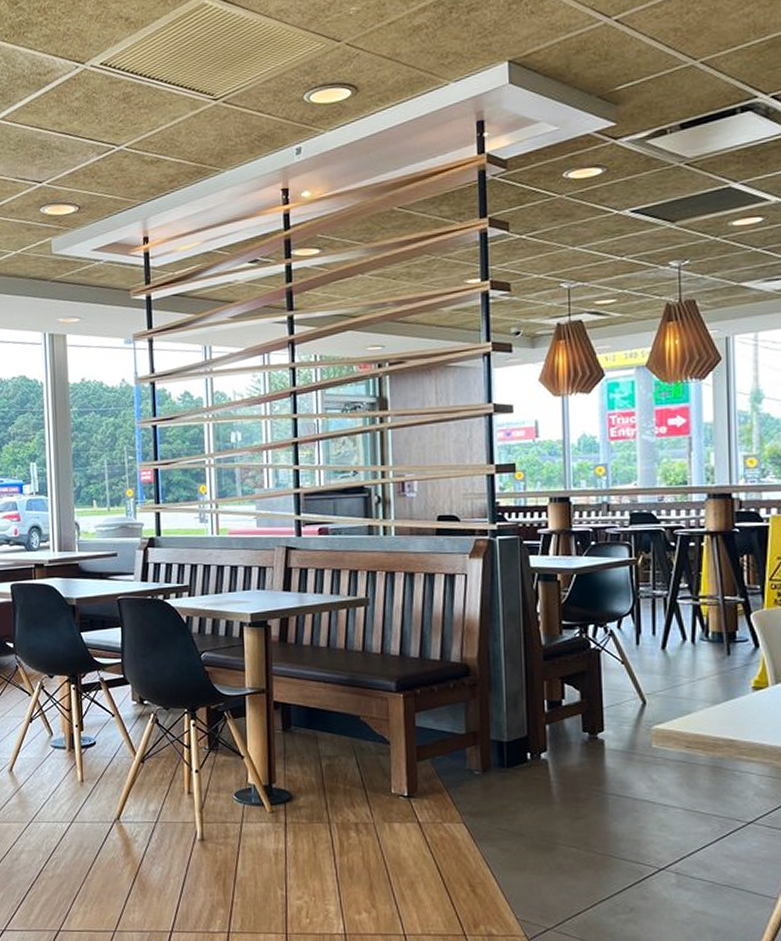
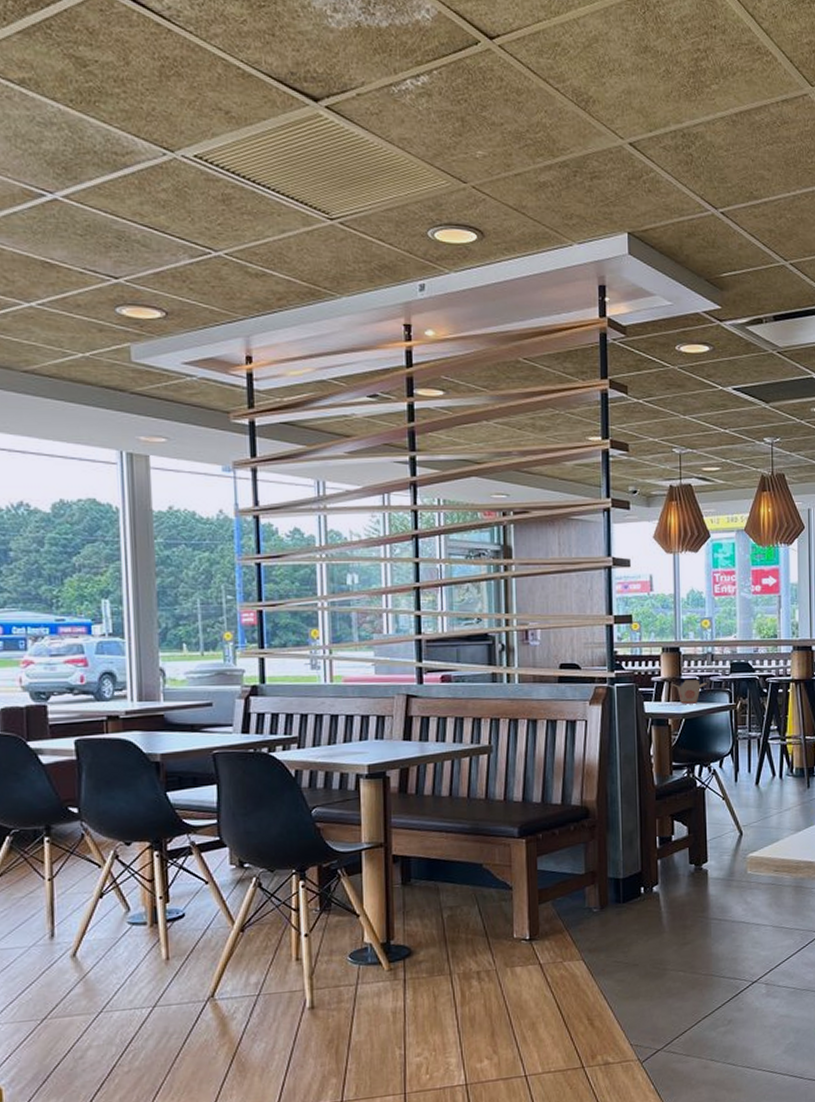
takeout container: none [559,532,602,558] -> present [670,679,707,704]

